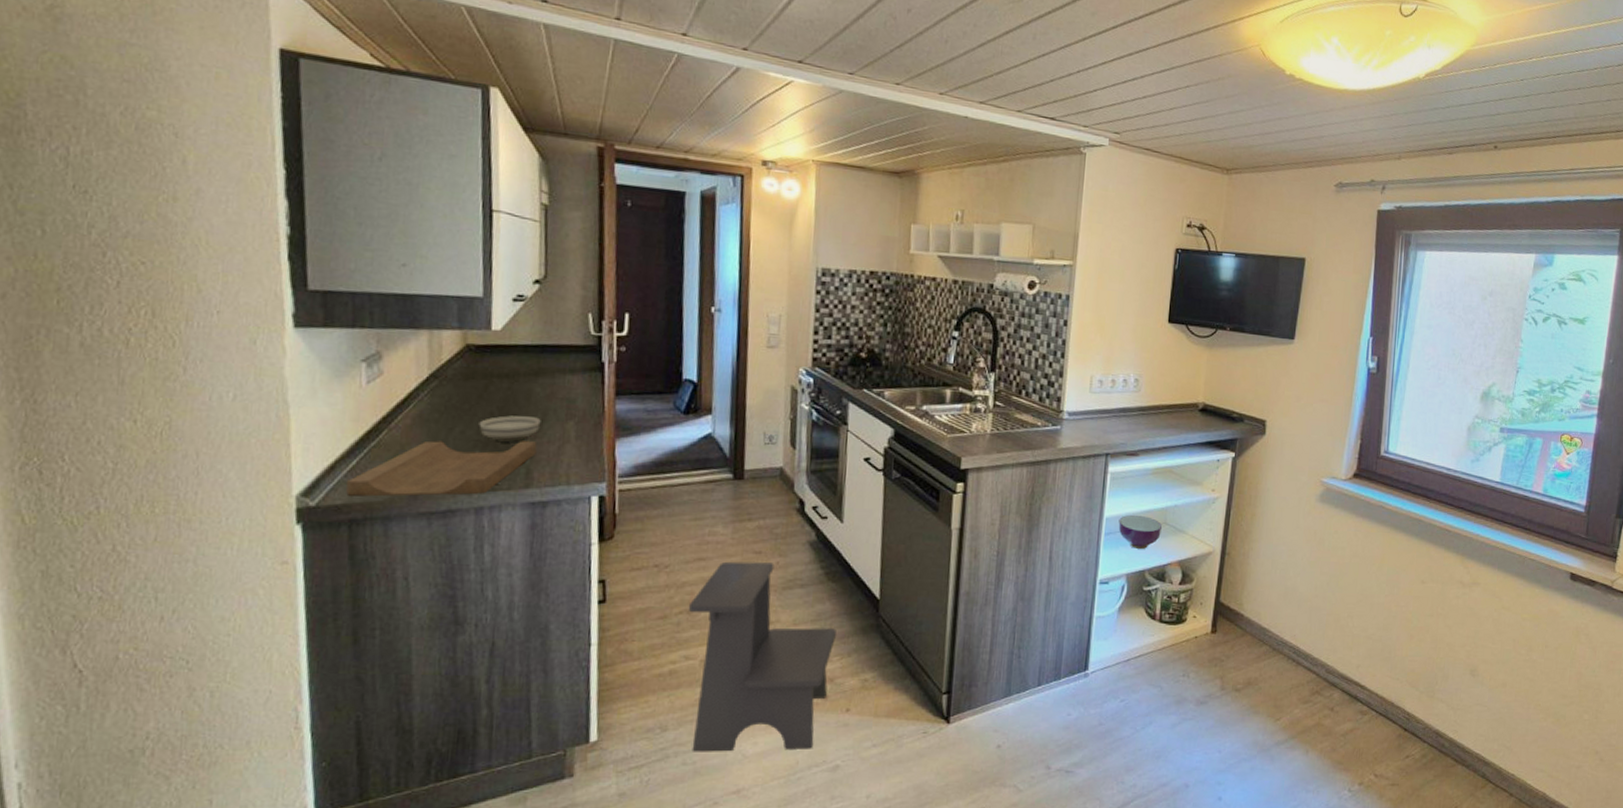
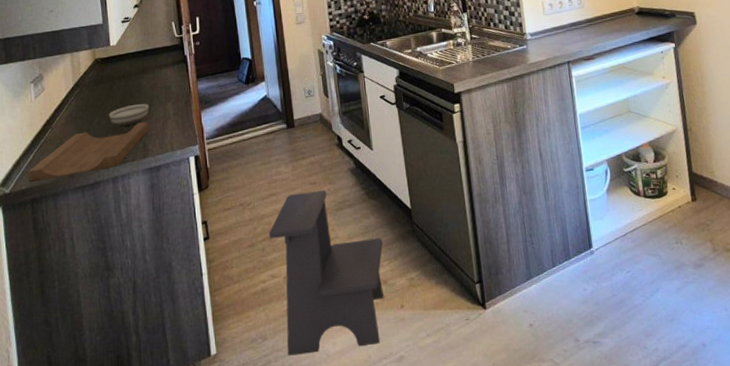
bowl: present [1118,514,1163,549] -> none [590,108,628,137]

